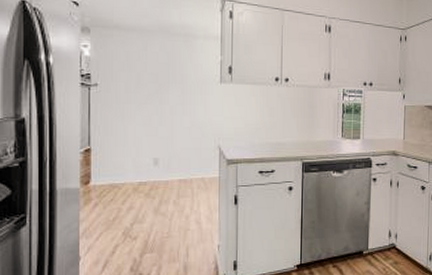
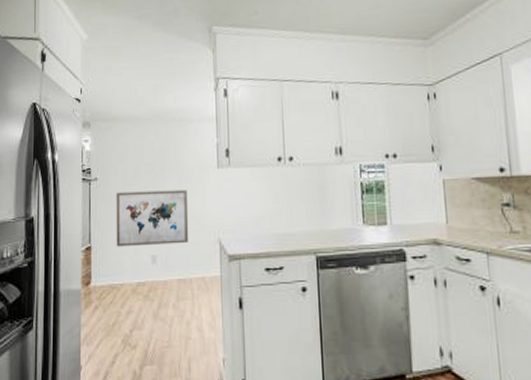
wall art: none [117,99,191,150] -> present [116,189,189,247]

